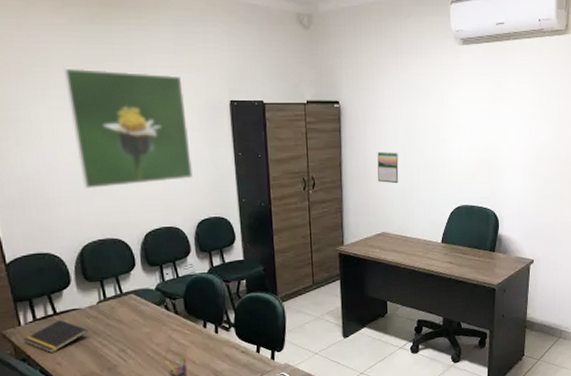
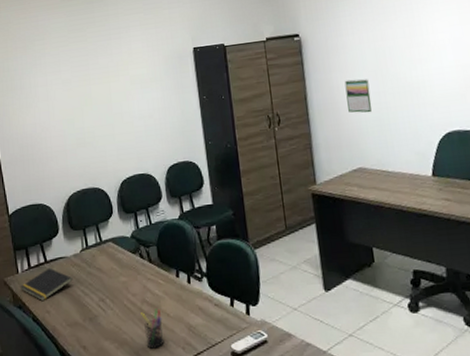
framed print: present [62,67,193,189] -> none [55,31,162,142]

